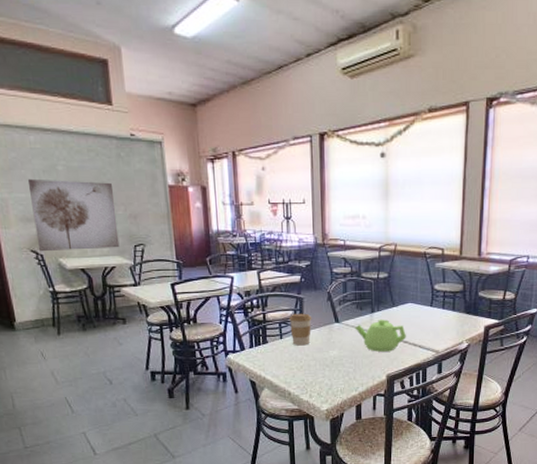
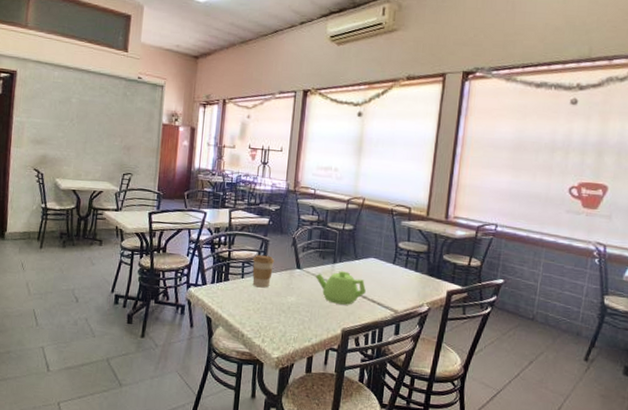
wall art: present [27,178,120,252] -> none [41,107,114,175]

